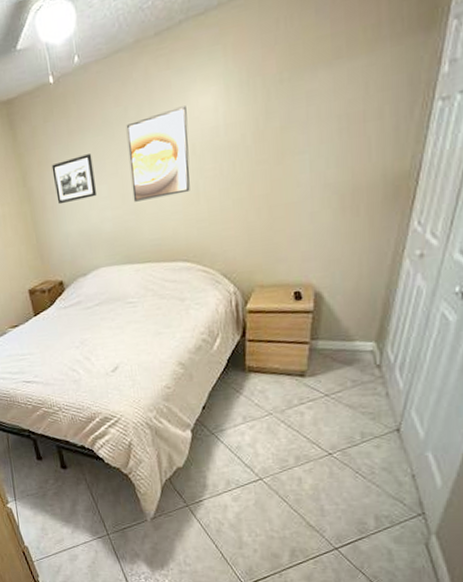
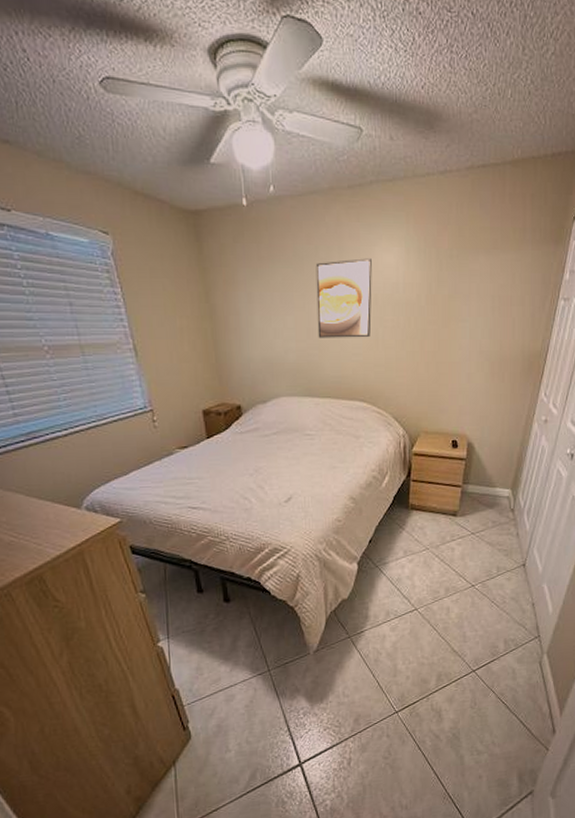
picture frame: present [51,154,96,205] -> none [238,283,282,328]

